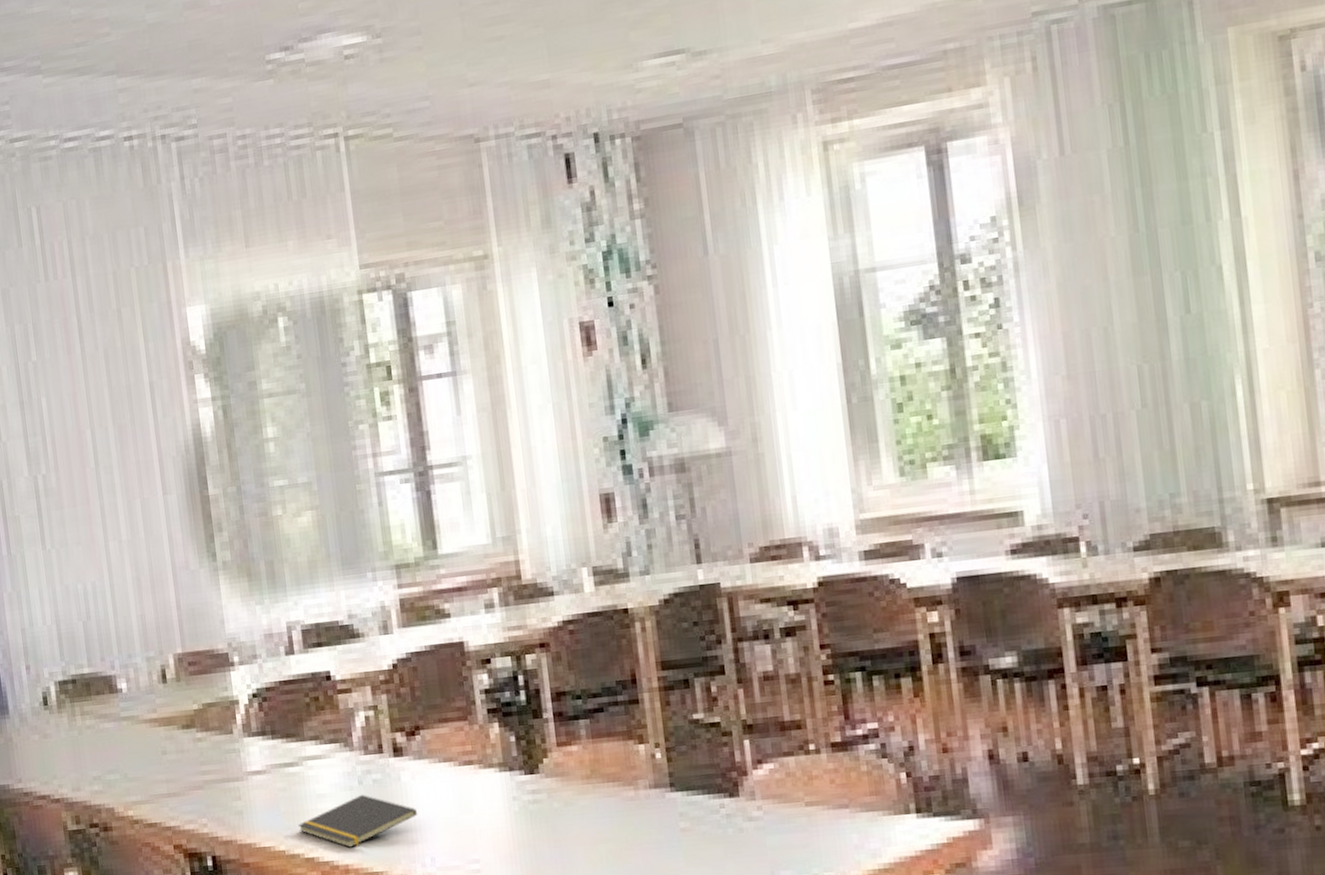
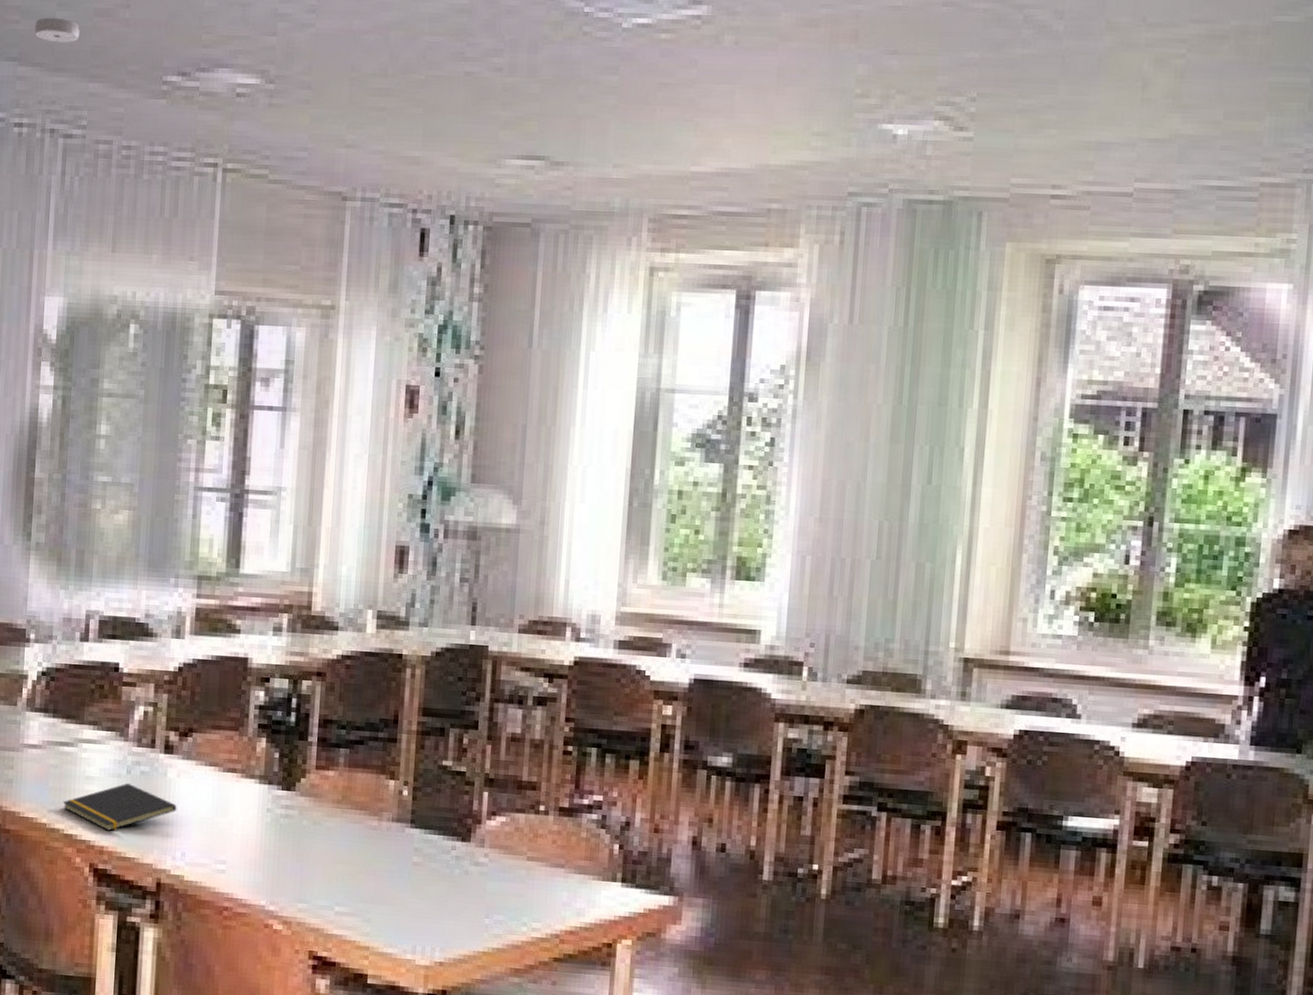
smoke detector: none [126,20,173,47] -> present [34,17,80,43]

